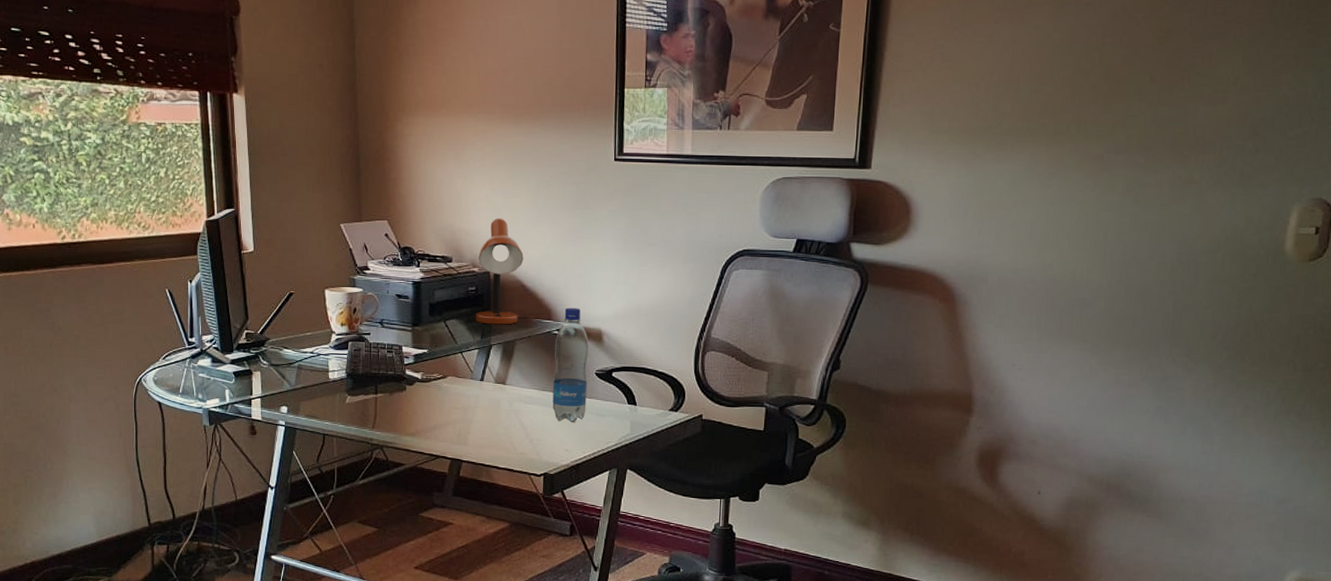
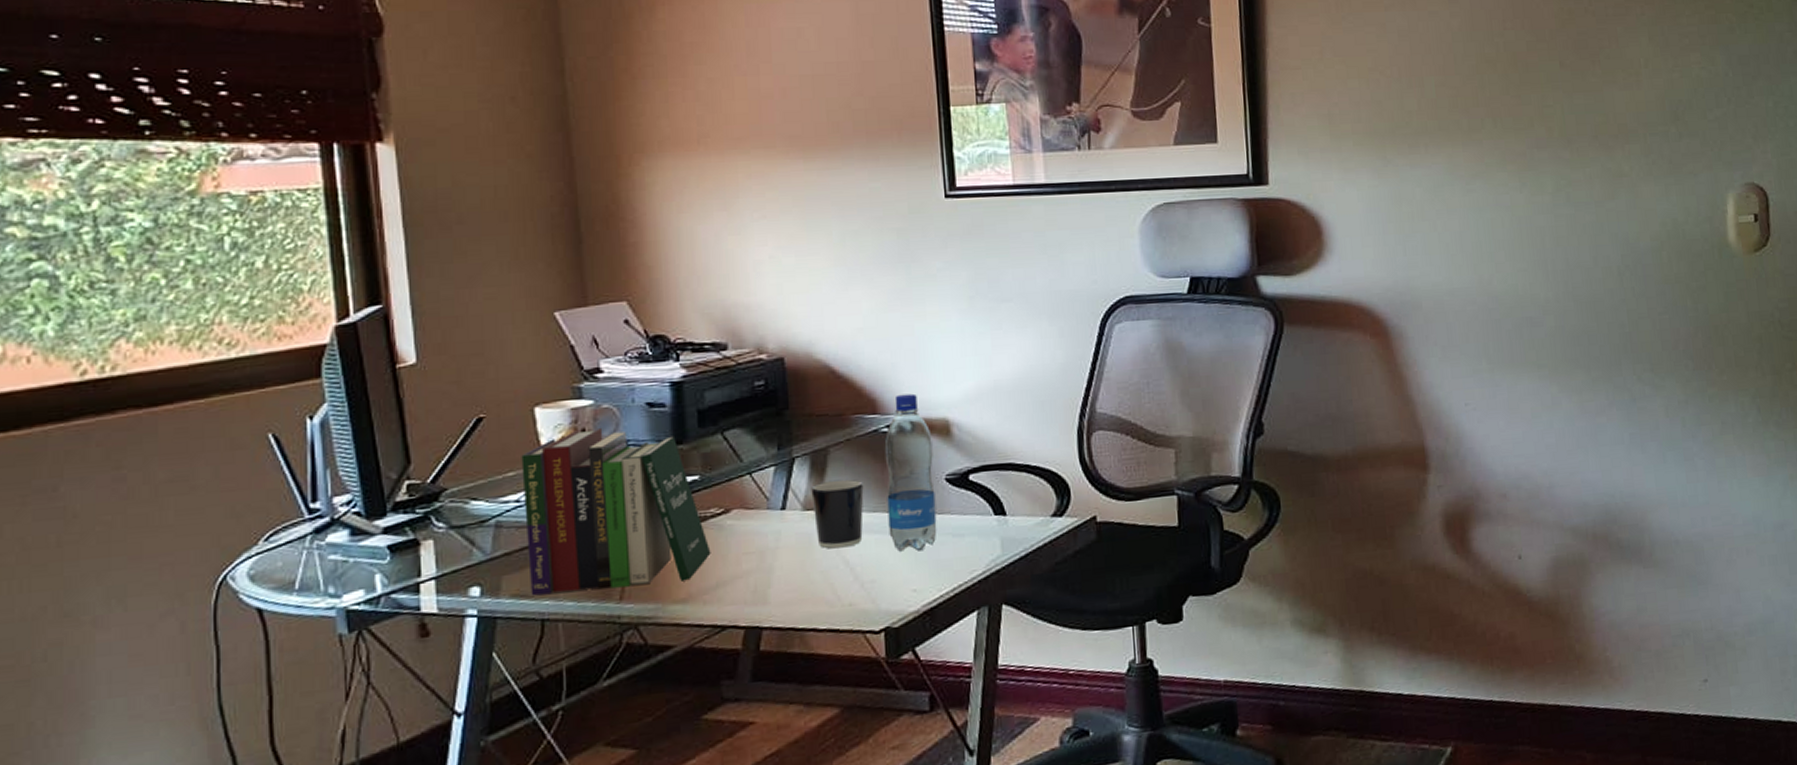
books: none [315,308,432,421] -> present [521,427,711,596]
desk lamp: present [475,218,524,325] -> none [766,284,831,430]
mug: none [501,364,538,413] -> present [811,479,864,549]

